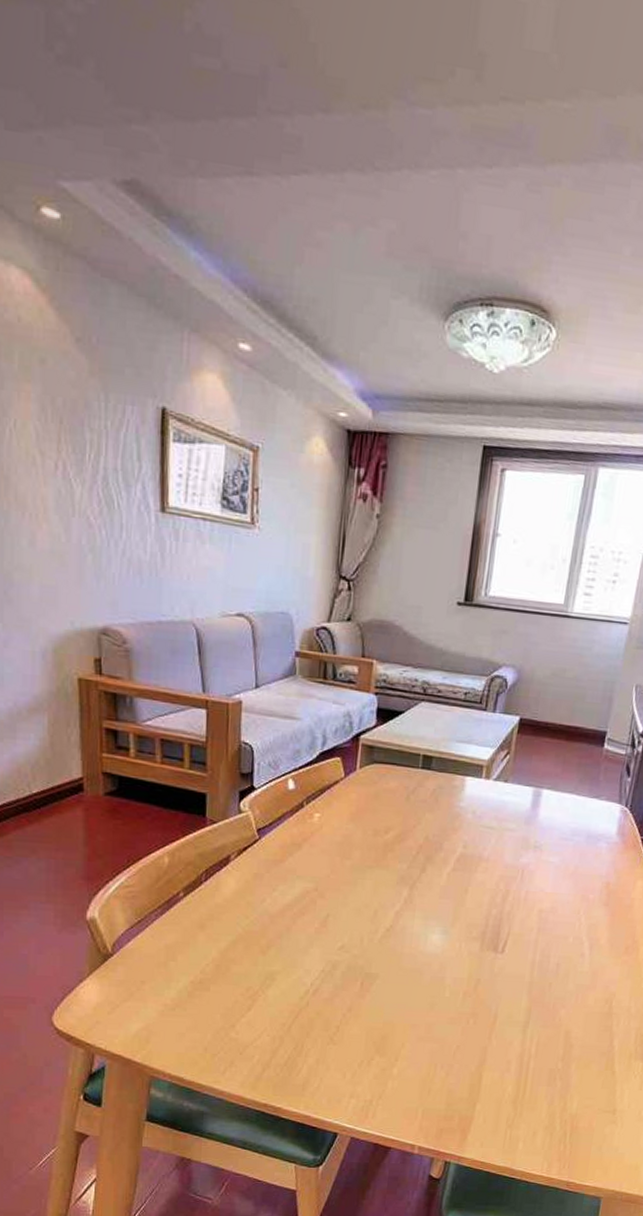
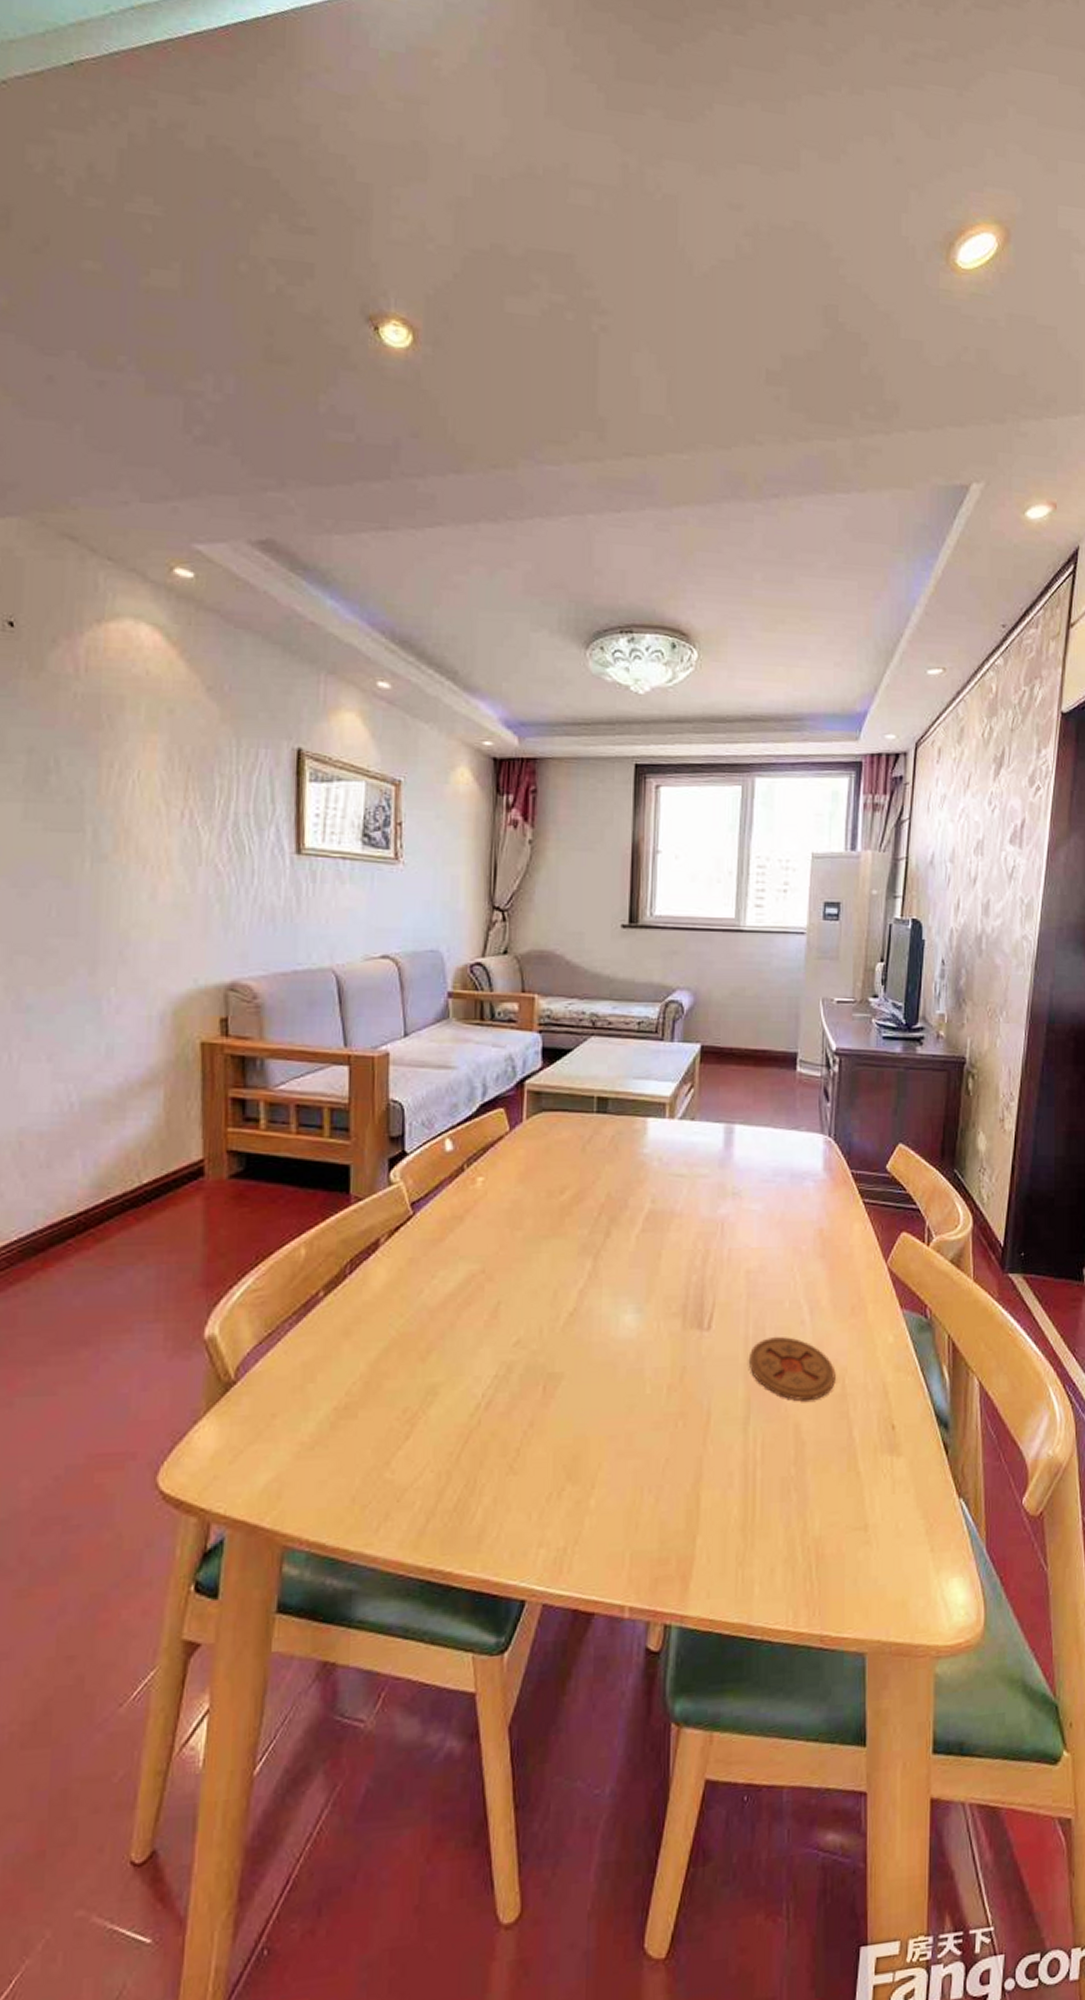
coaster: none [533,964,605,1015] -> present [748,1337,836,1400]

